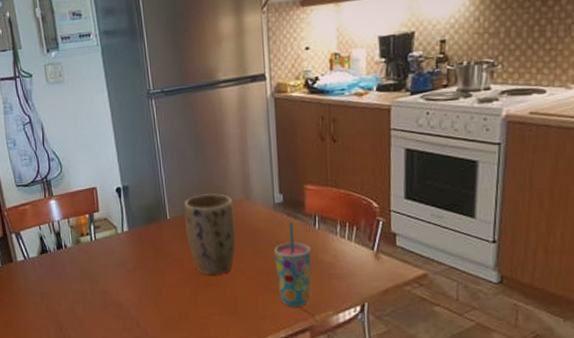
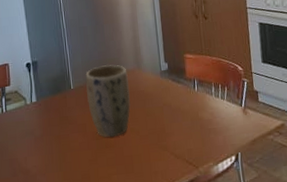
cup: present [274,221,311,307] -> none [162,86,194,161]

